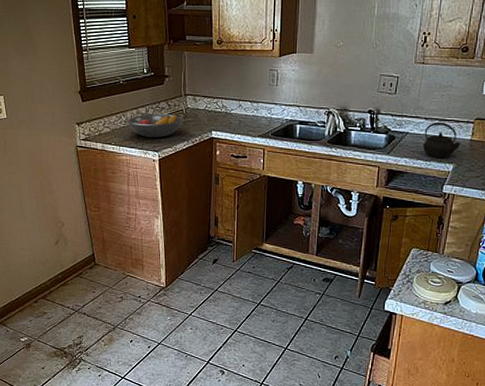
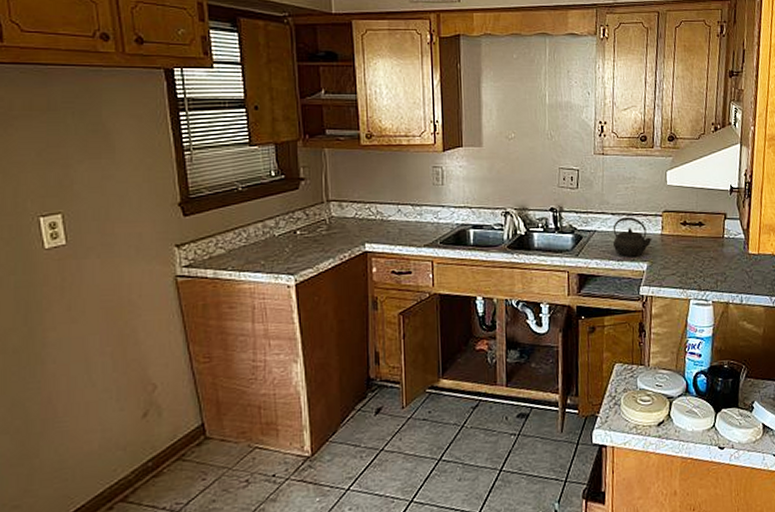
fruit bowl: present [126,114,184,138] -> none [248,225,327,257]

